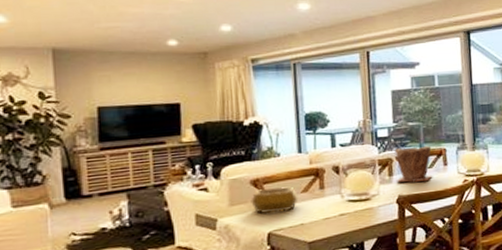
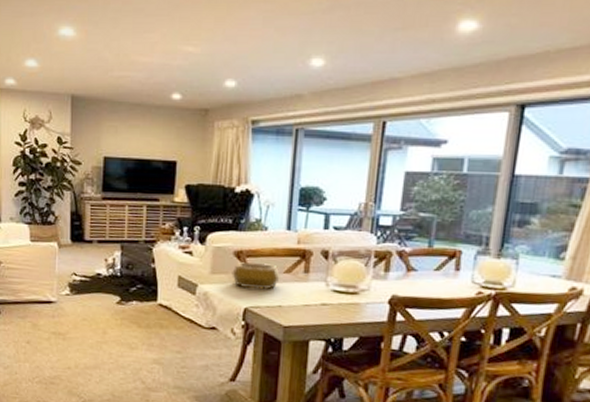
plant pot: present [395,145,433,183] -> none [392,241,444,286]

